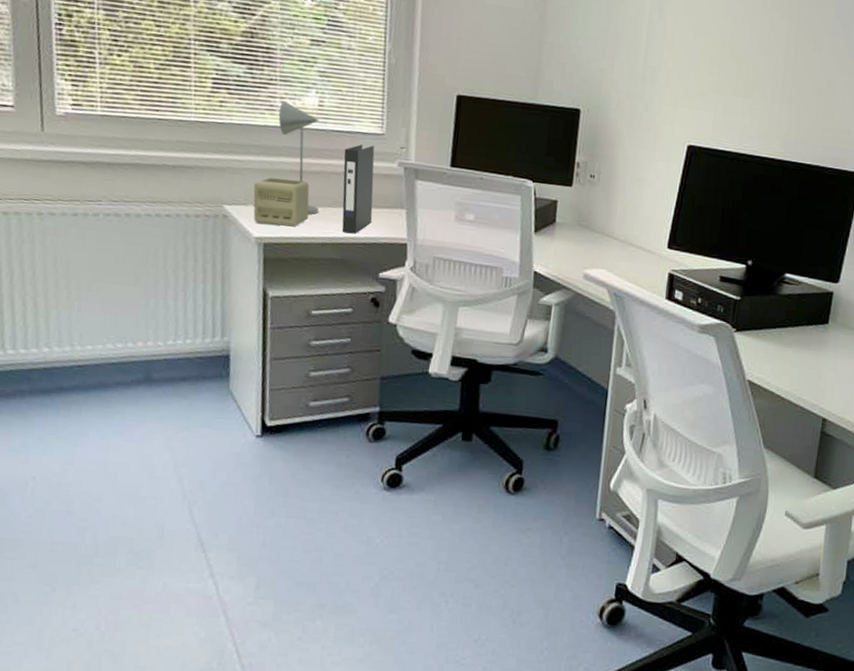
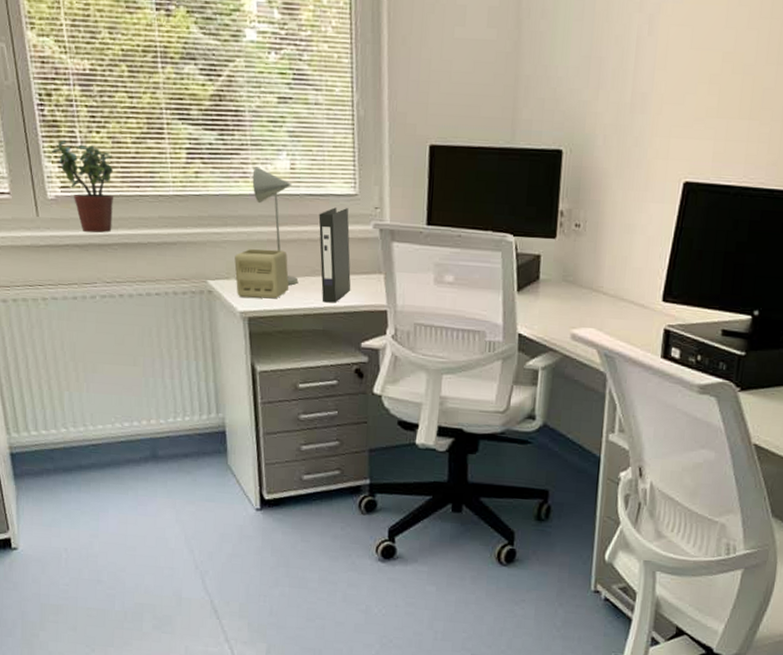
potted plant: none [66,60,132,153] -> present [52,140,114,234]

